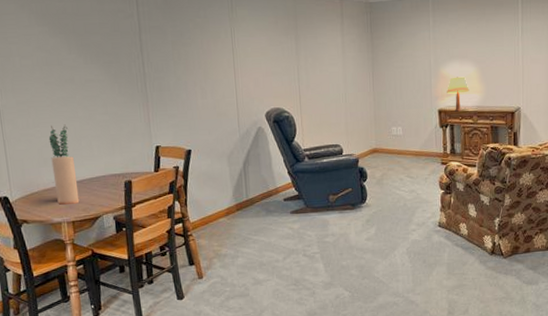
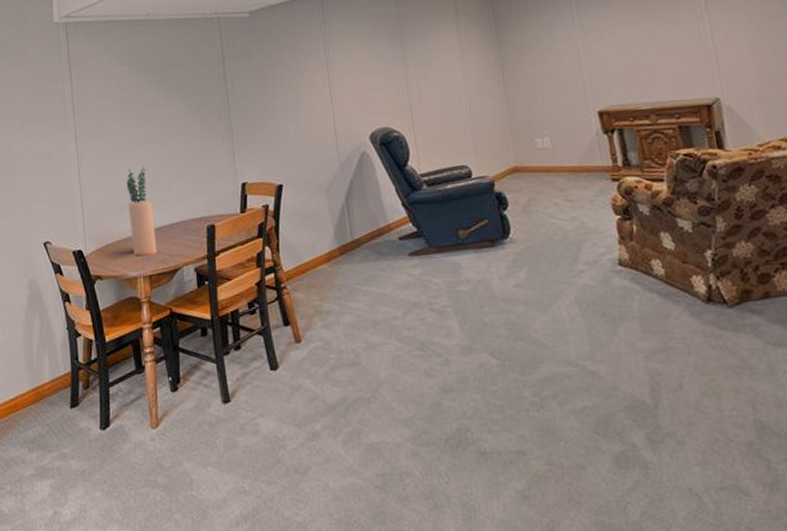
table lamp: present [447,76,469,113] -> none [607,67,640,113]

